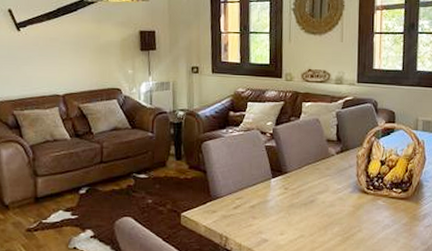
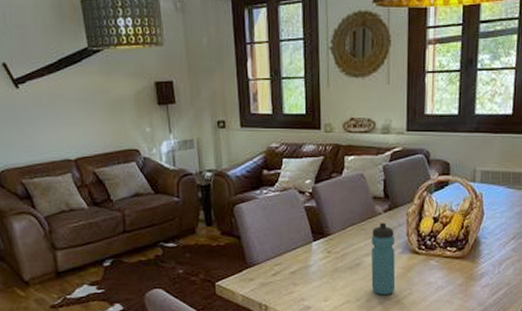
water bottle: none [324,163,346,231] -> present [371,222,396,295]

